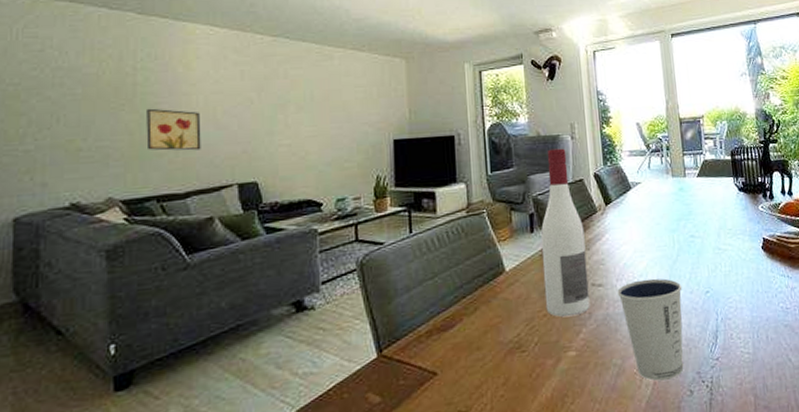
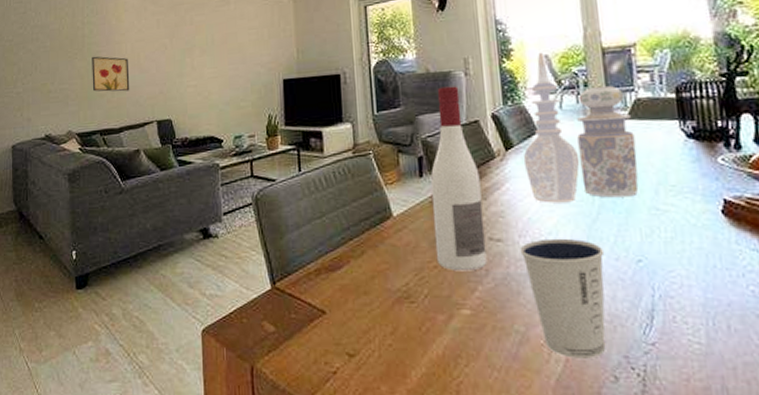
decorative vase: none [619,120,707,250] -> present [523,52,639,203]

